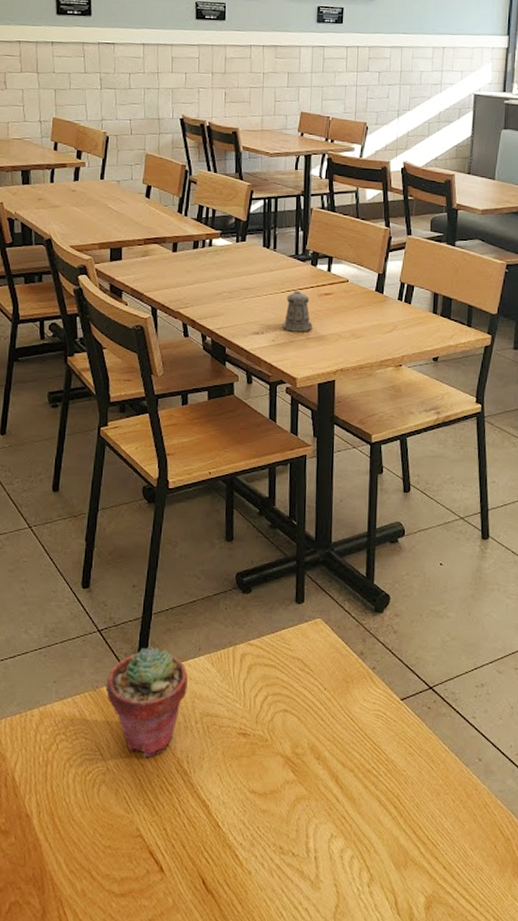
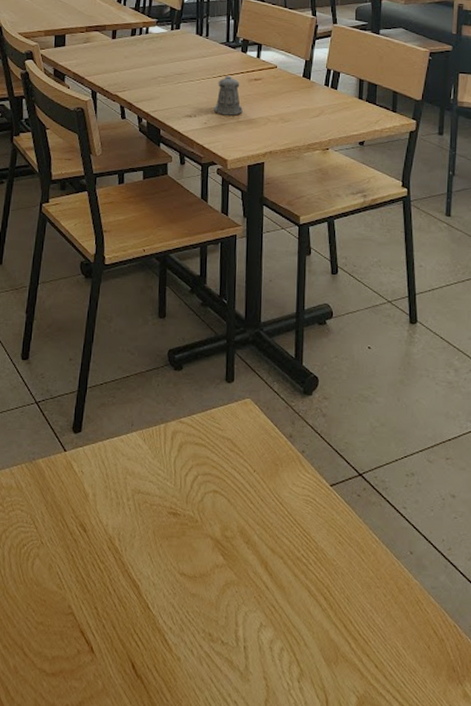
potted succulent: present [105,646,188,757] -> none [41,419,120,533]

